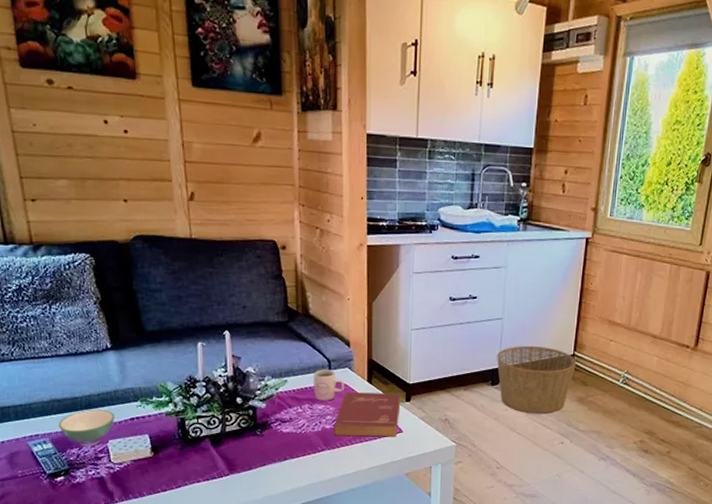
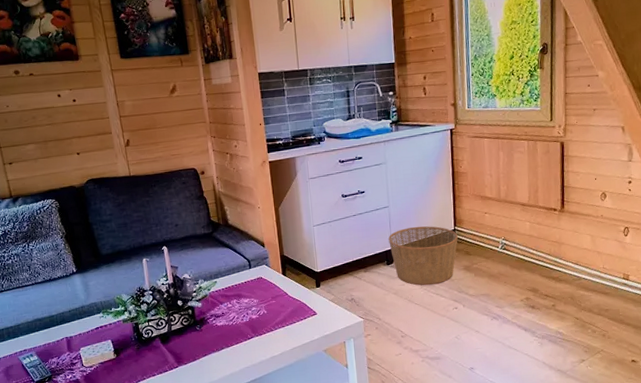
bowl: present [59,409,115,447] -> none [41,323,84,356]
mug: present [314,369,345,401] -> none [237,268,265,296]
book: present [333,392,401,437] -> none [258,281,313,324]

